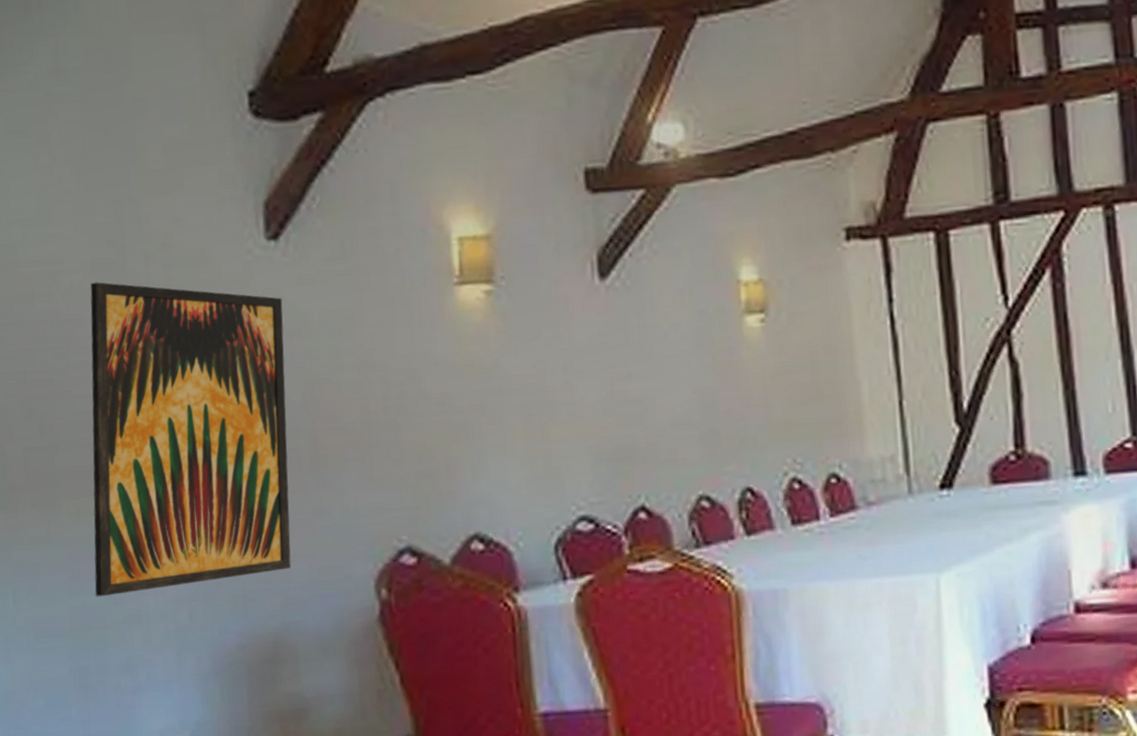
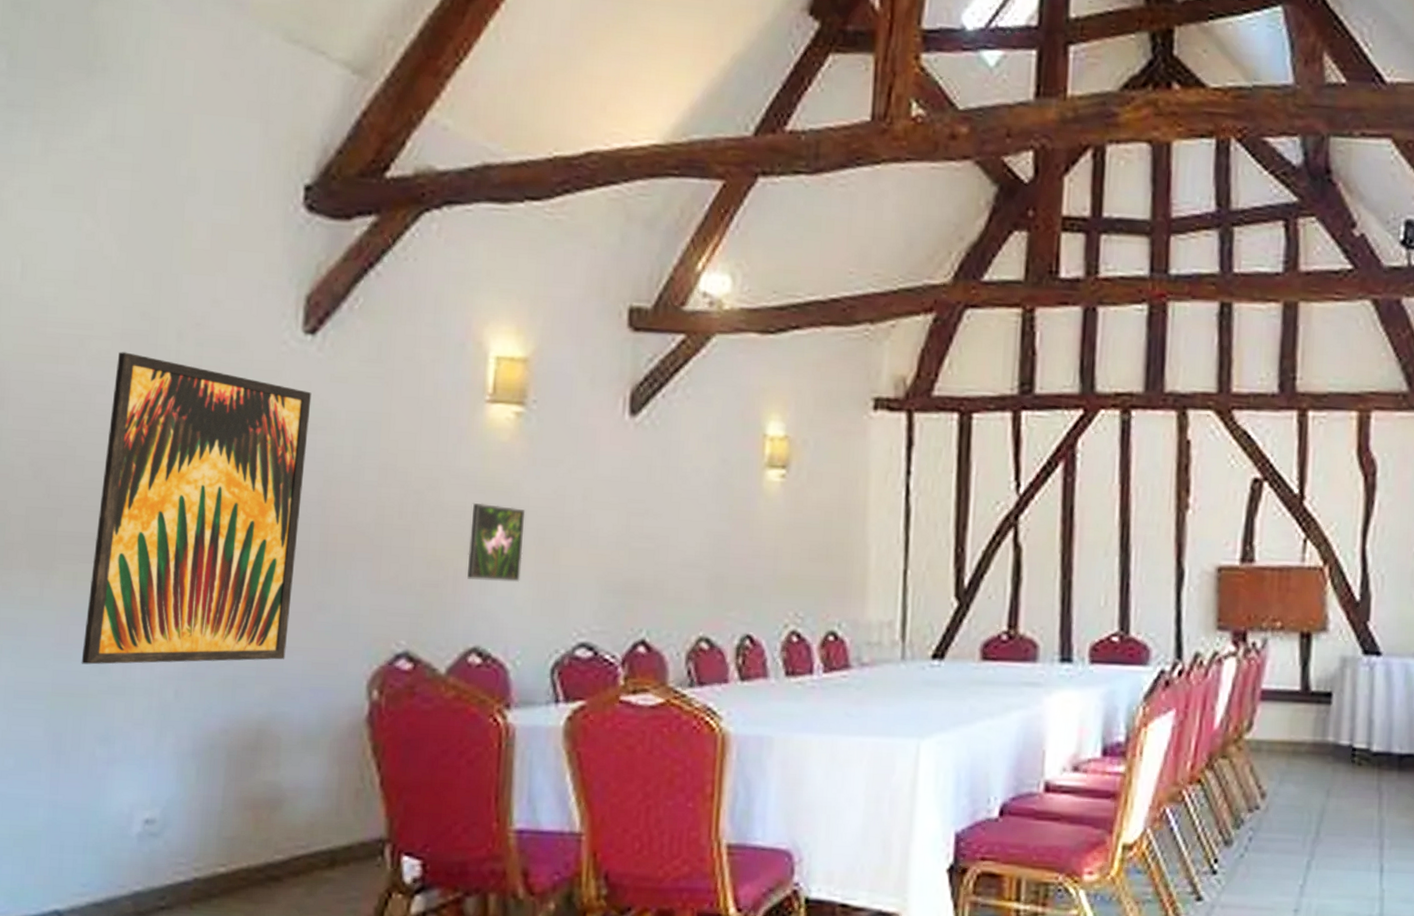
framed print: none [454,387,512,466] -> present [467,502,526,582]

